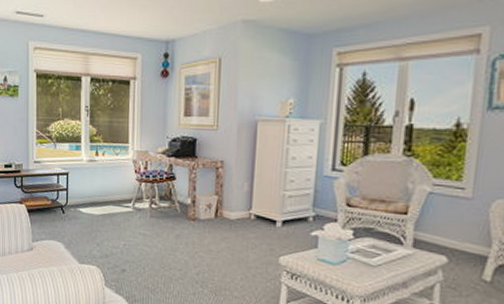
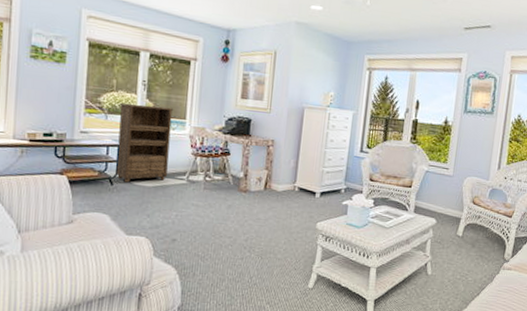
bookshelf: none [66,131,116,211] -> present [116,103,174,183]

